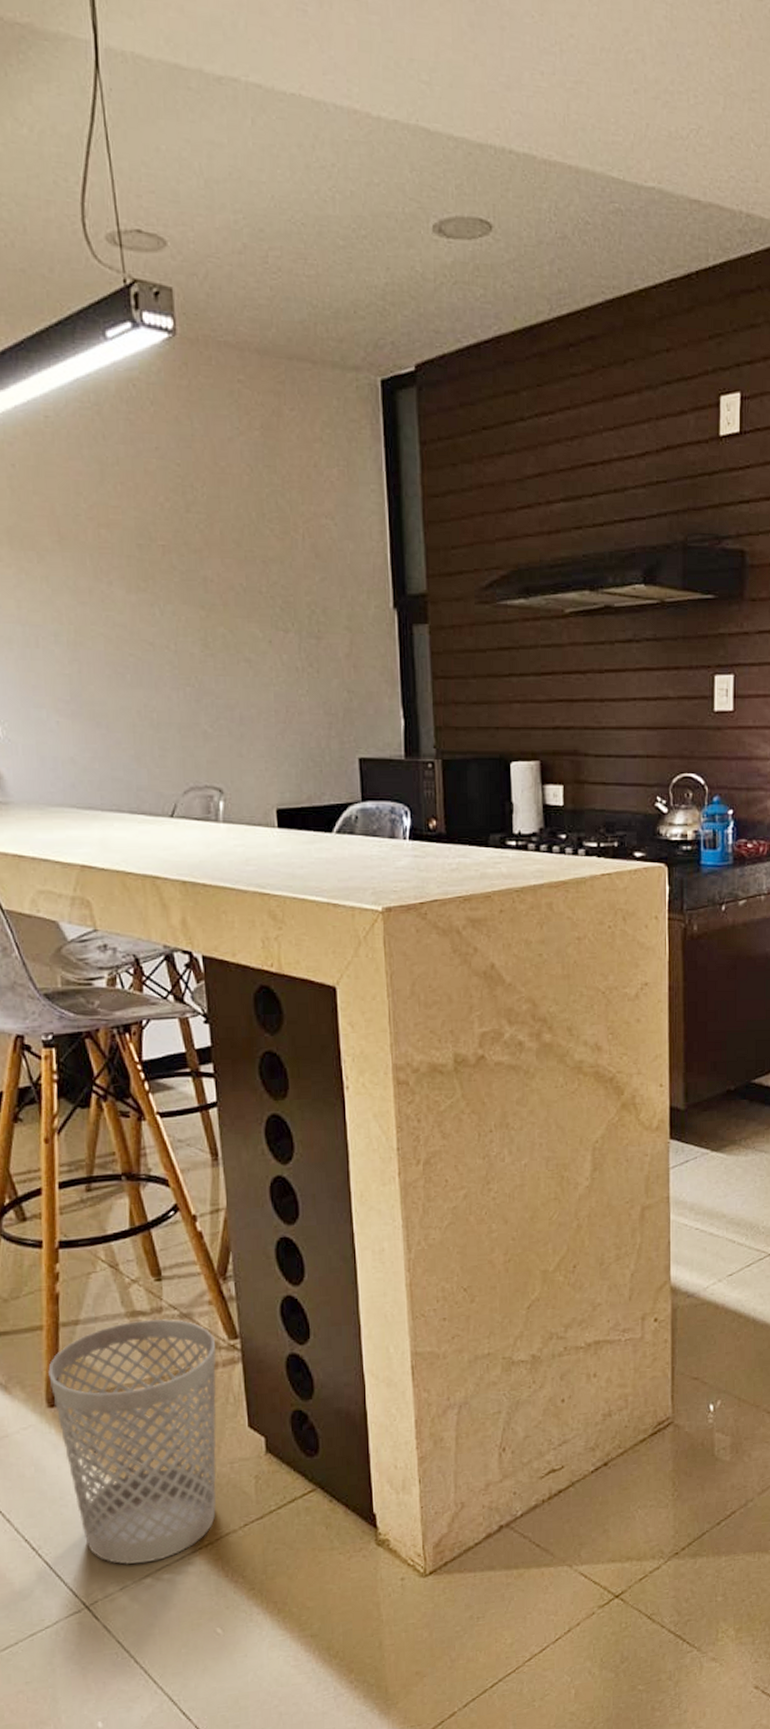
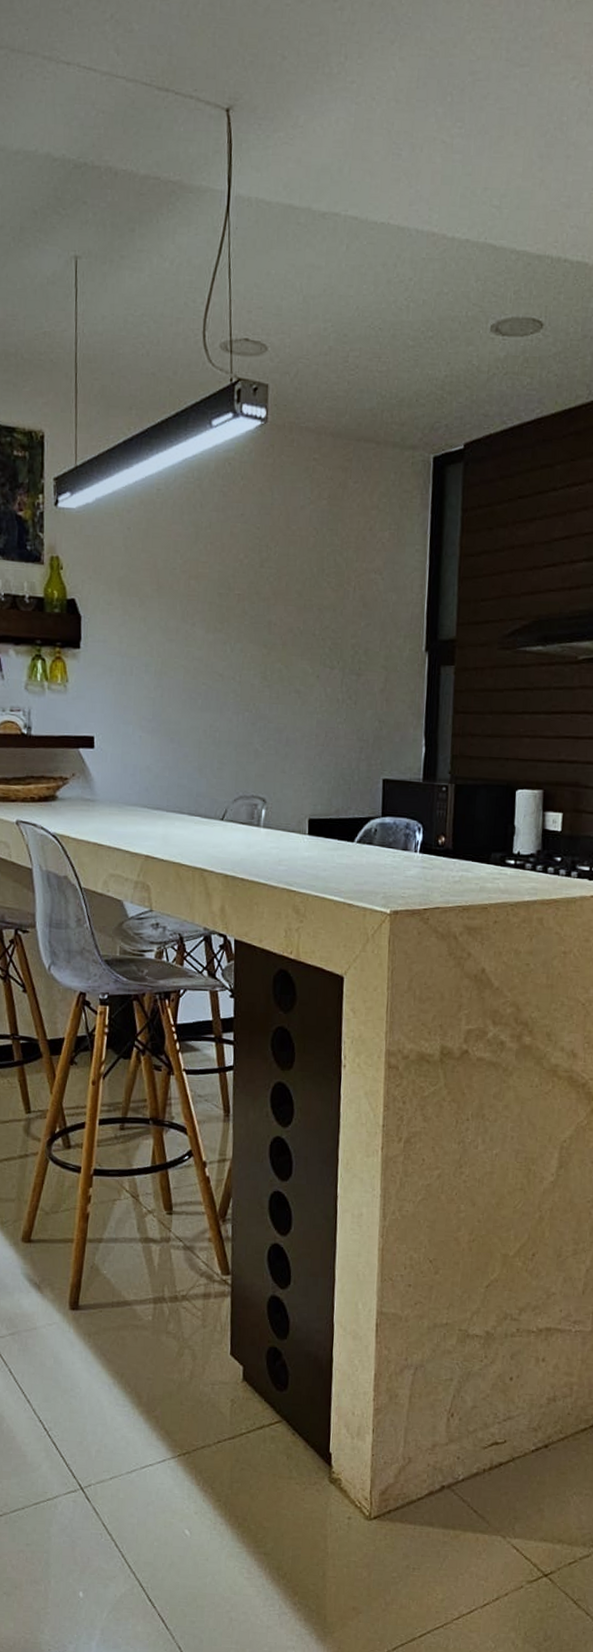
wastebasket: present [48,1318,217,1564] -> none [73,1246,210,1460]

